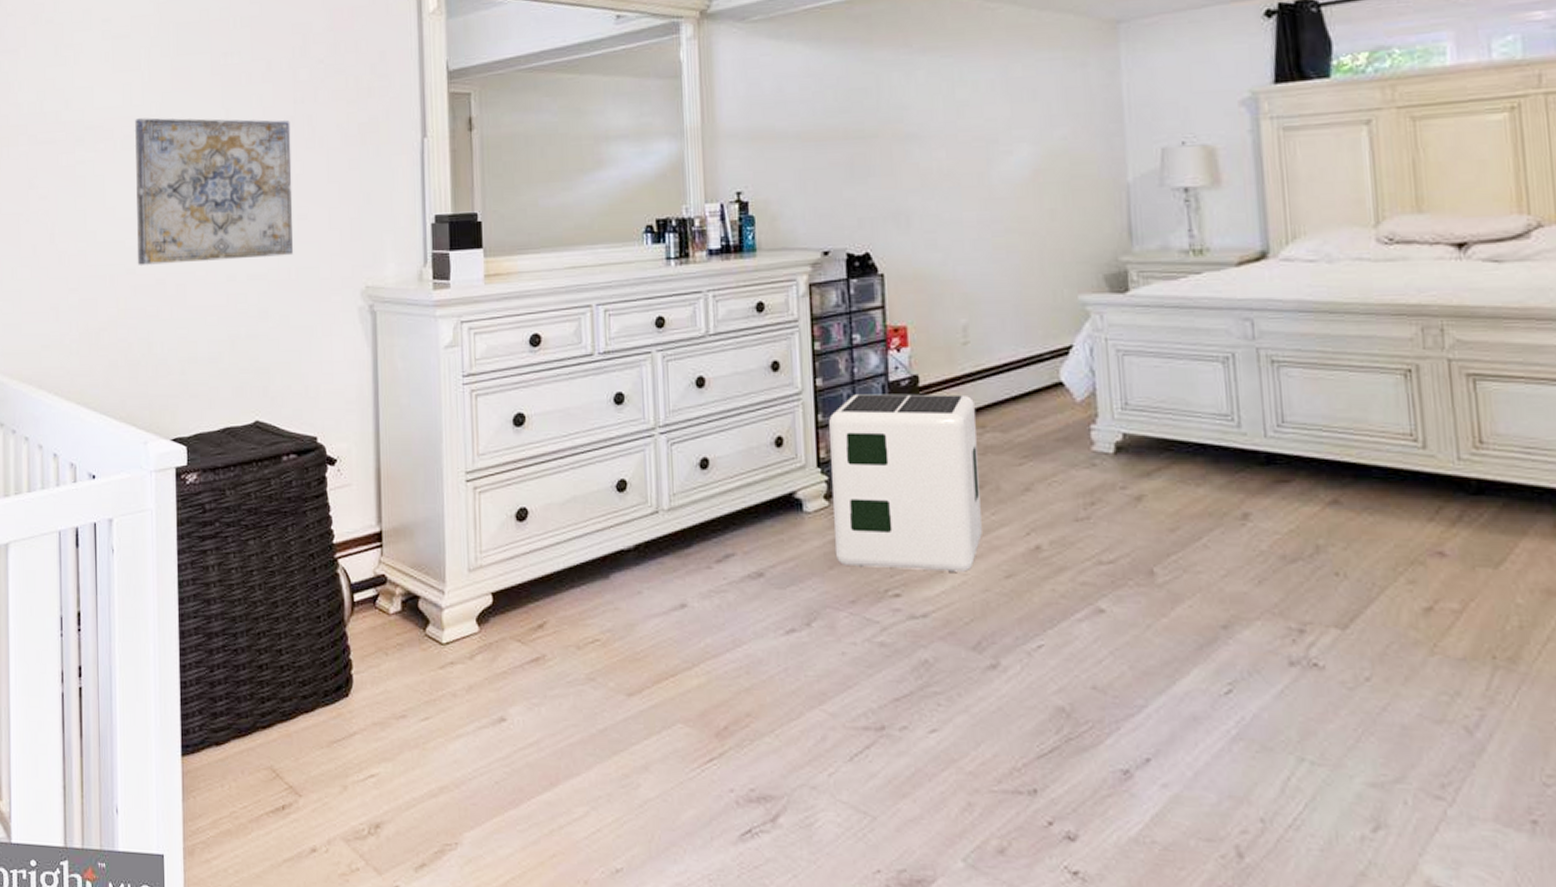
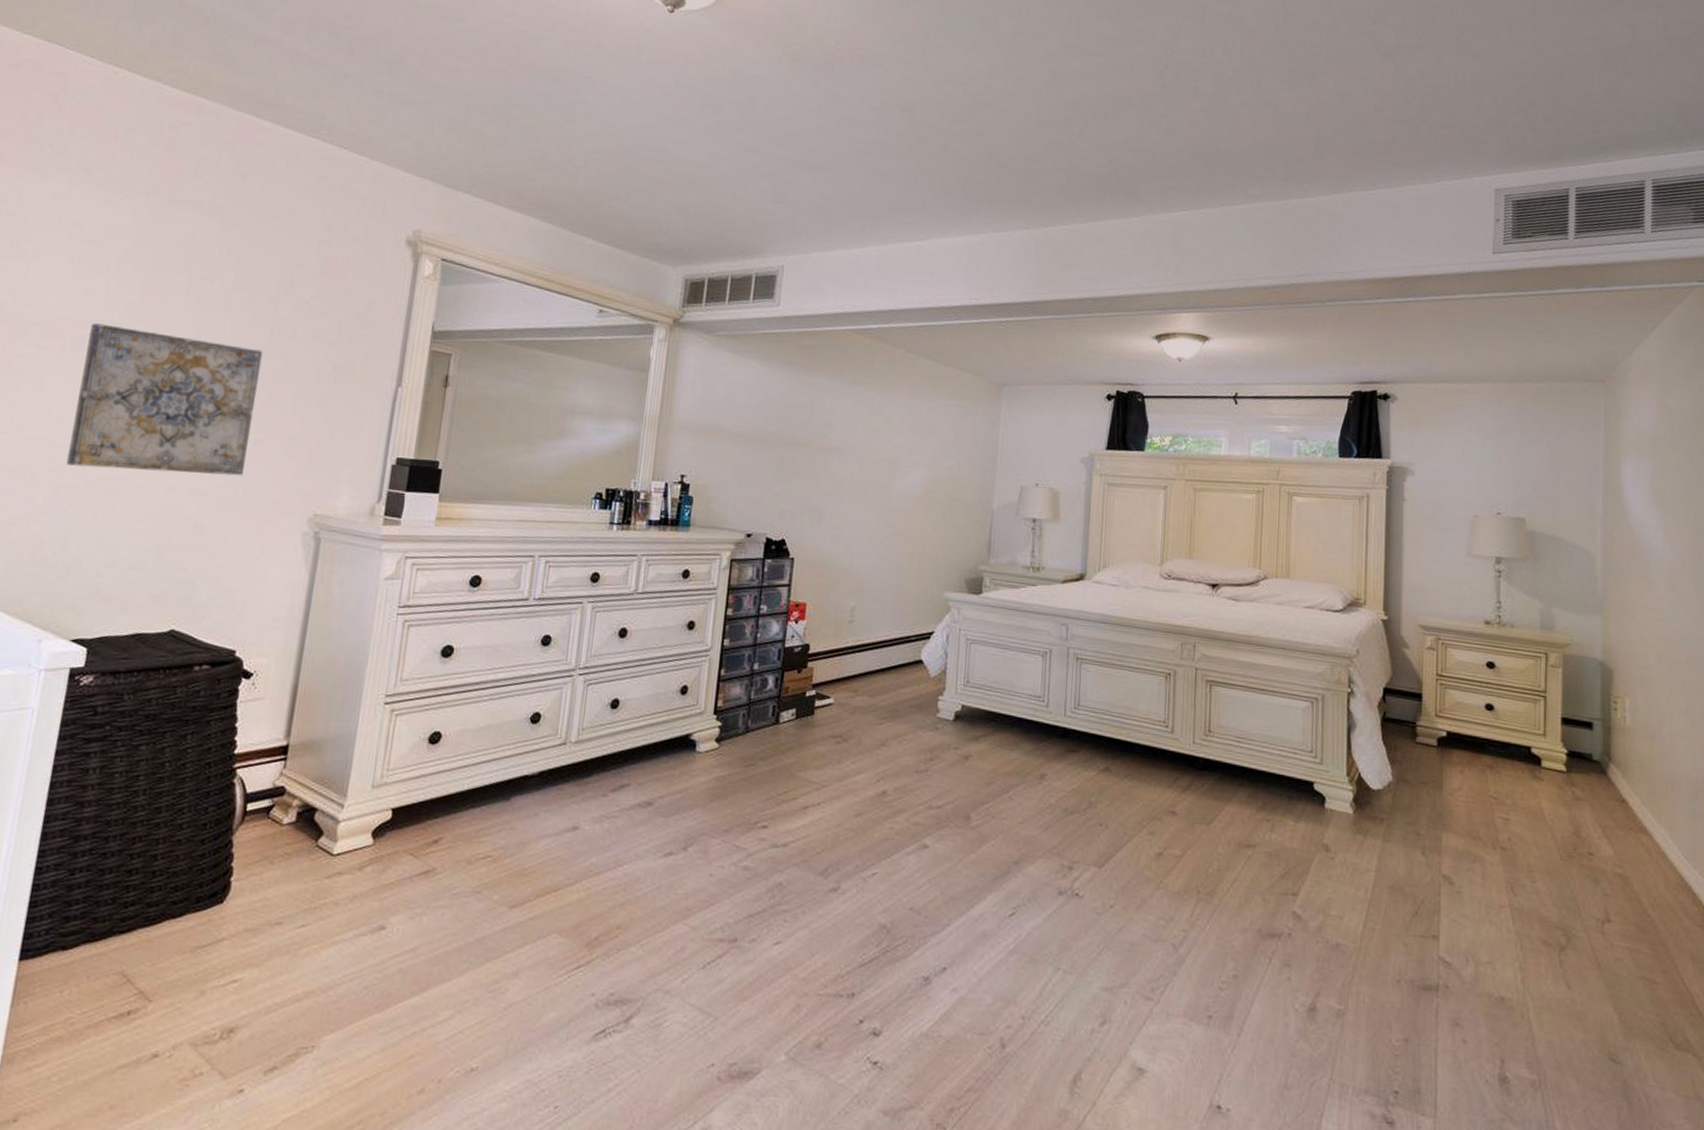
air purifier: present [829,394,982,572] -> none [717,655,851,810]

